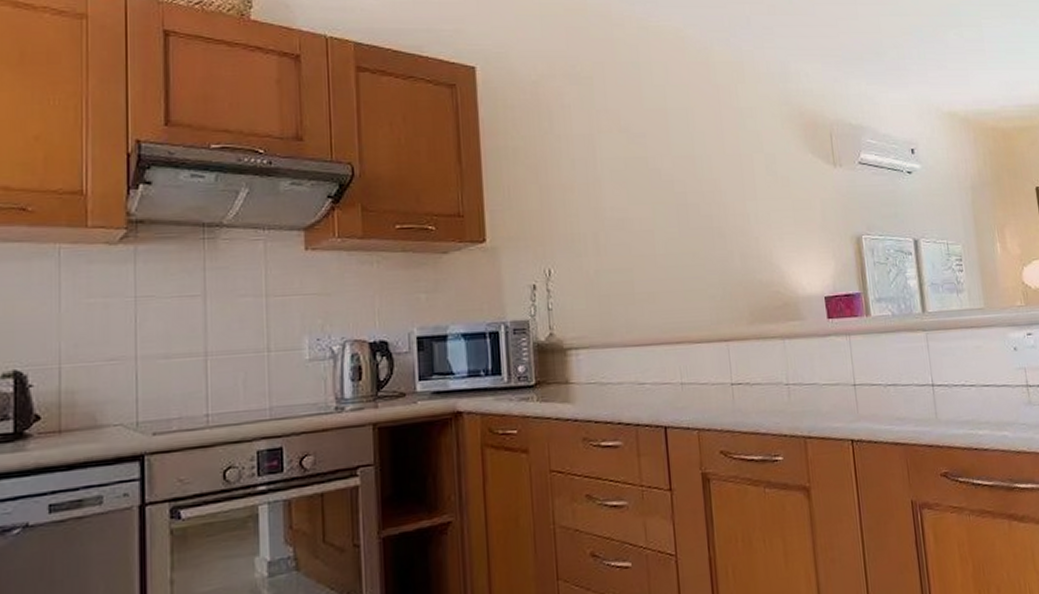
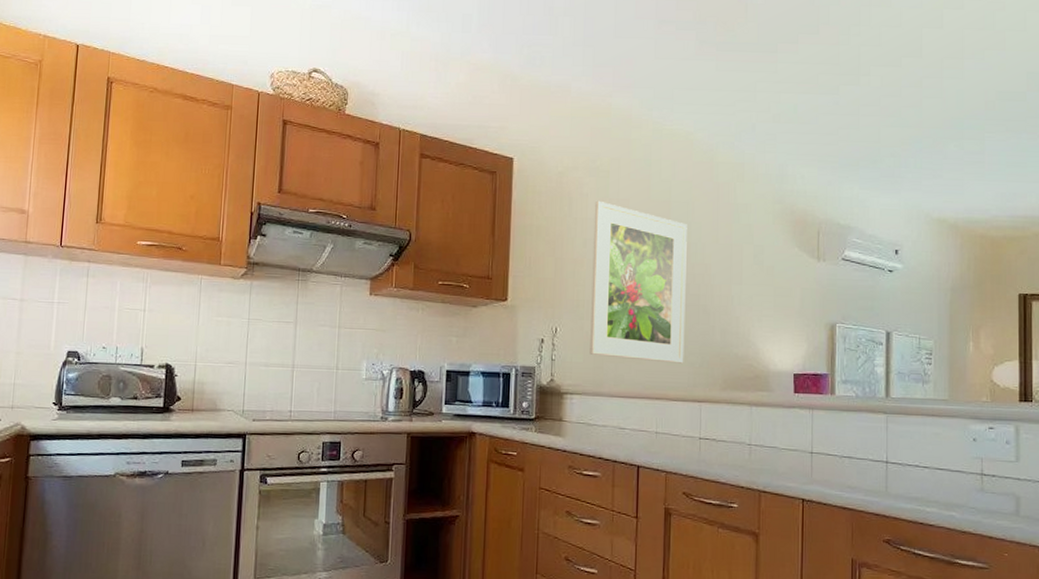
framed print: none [579,113,704,299] -> present [590,200,687,364]

